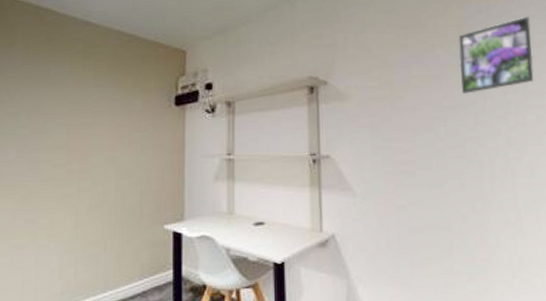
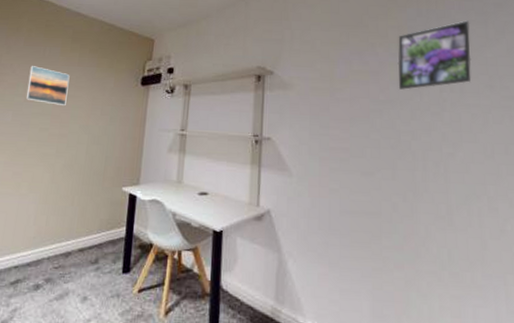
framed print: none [31,90,85,137] -> present [25,66,70,107]

